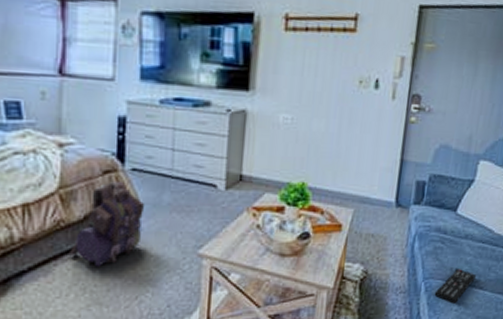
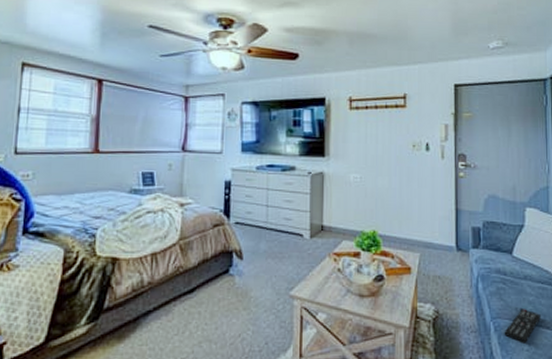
backpack: present [68,180,145,267] -> none [185,232,246,307]

